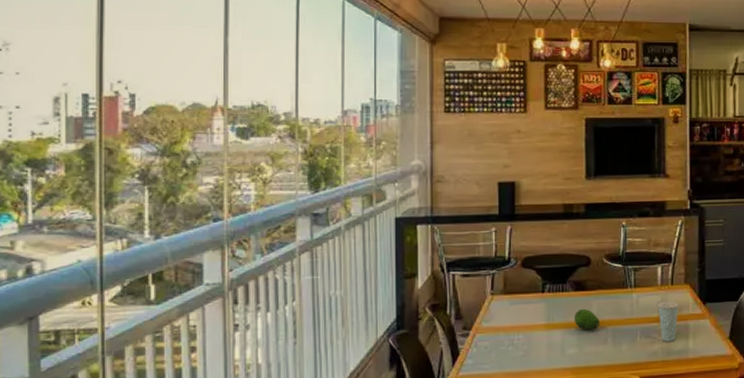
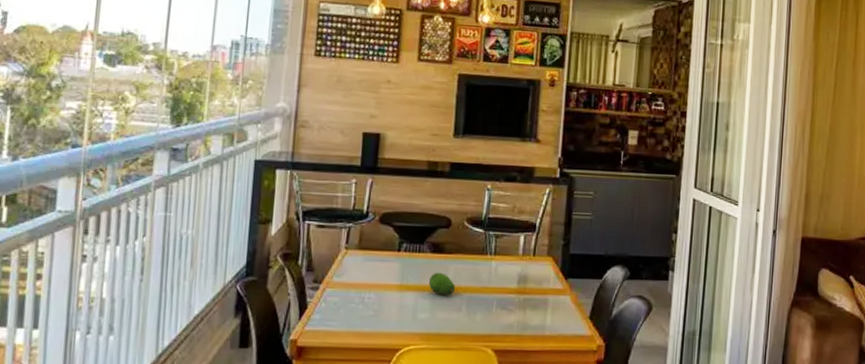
cup: present [657,301,680,342] -> none [517,272,540,315]

